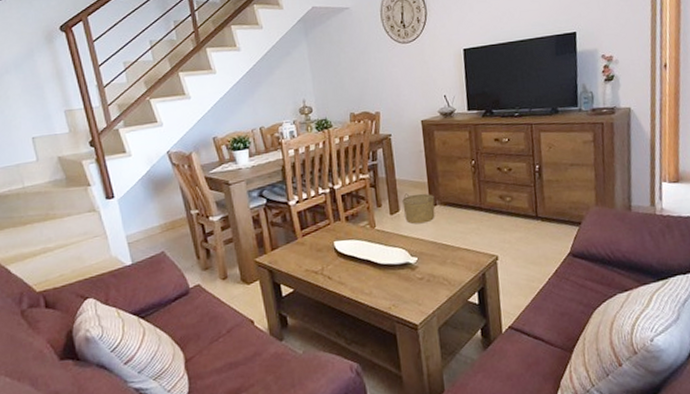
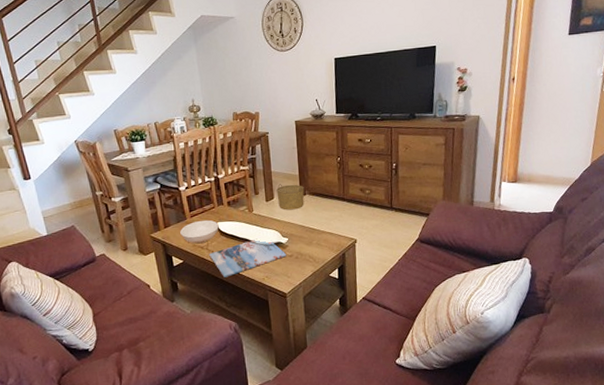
bowl: none [290,239,336,268] -> present [180,220,219,244]
magazine: none [324,259,417,308] -> present [209,238,287,278]

